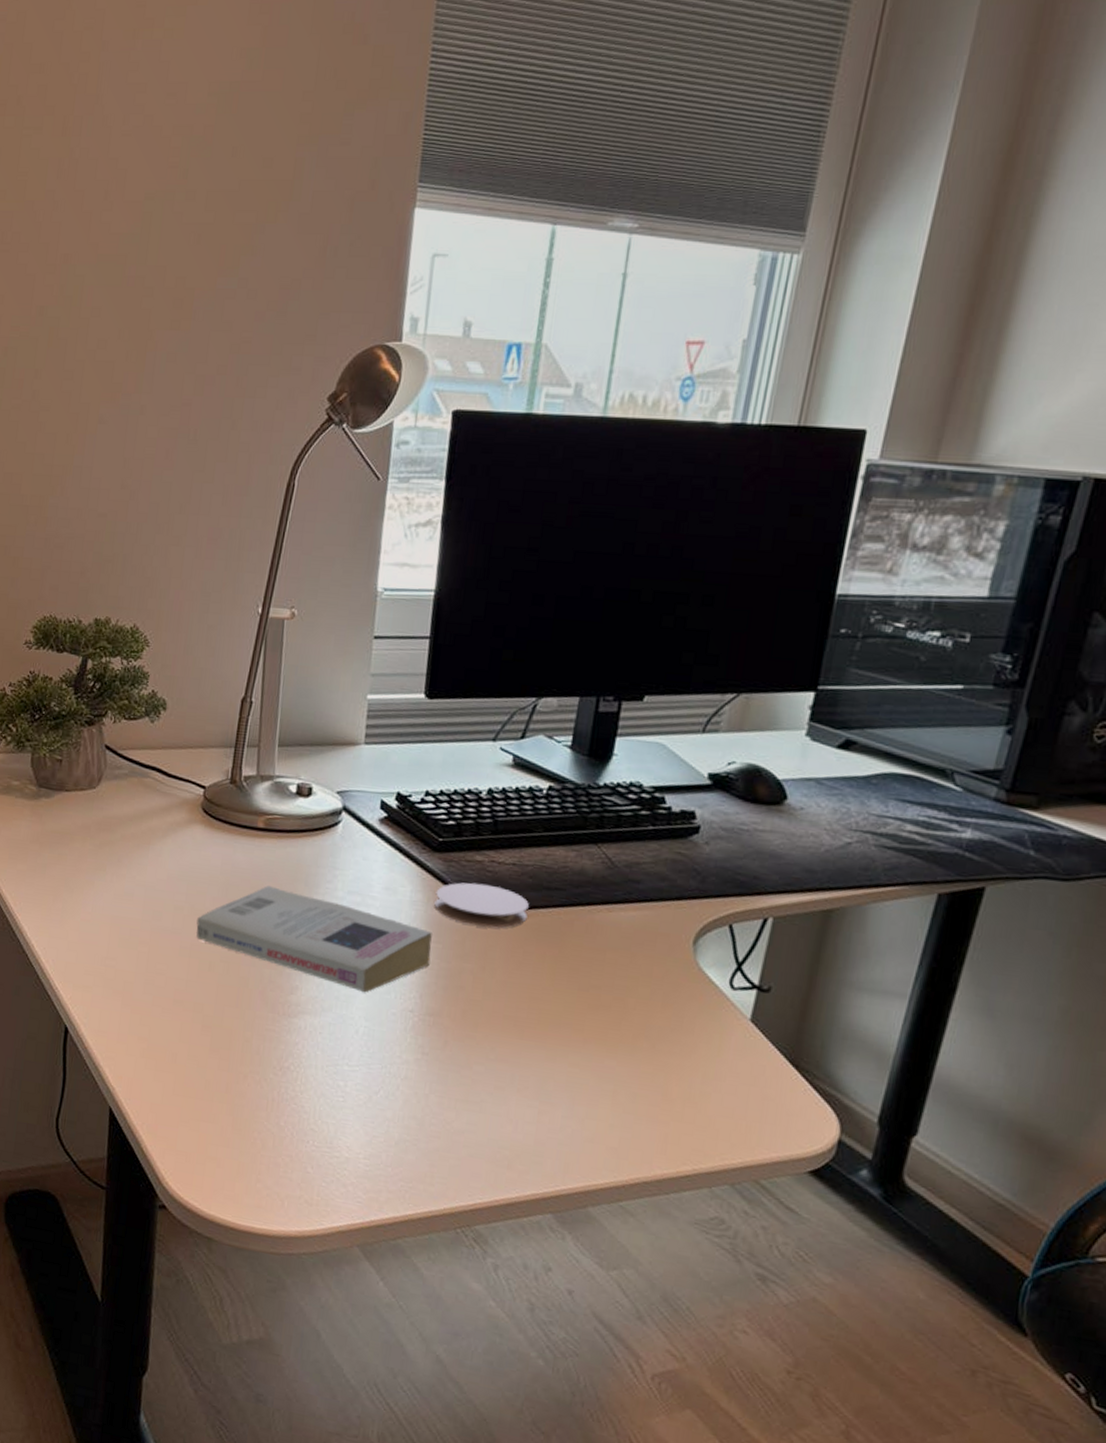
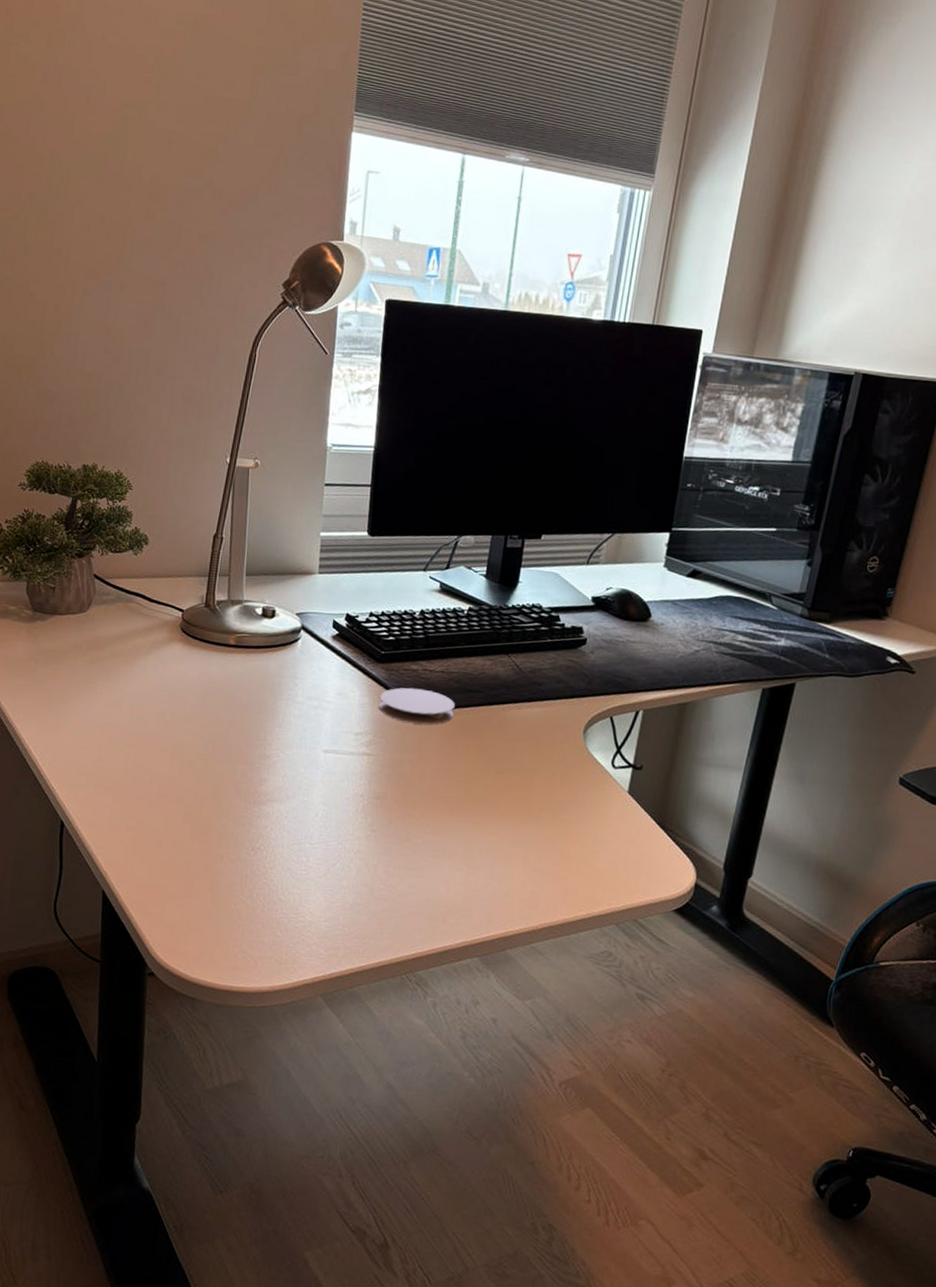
book: present [196,886,432,993] -> none [177,694,378,782]

